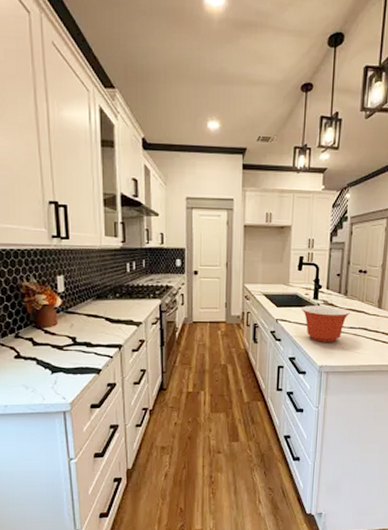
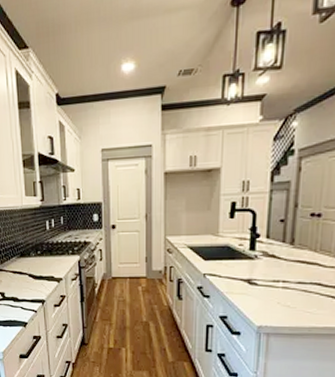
mixing bowl: present [302,305,350,342] -> none [235,258,298,299]

